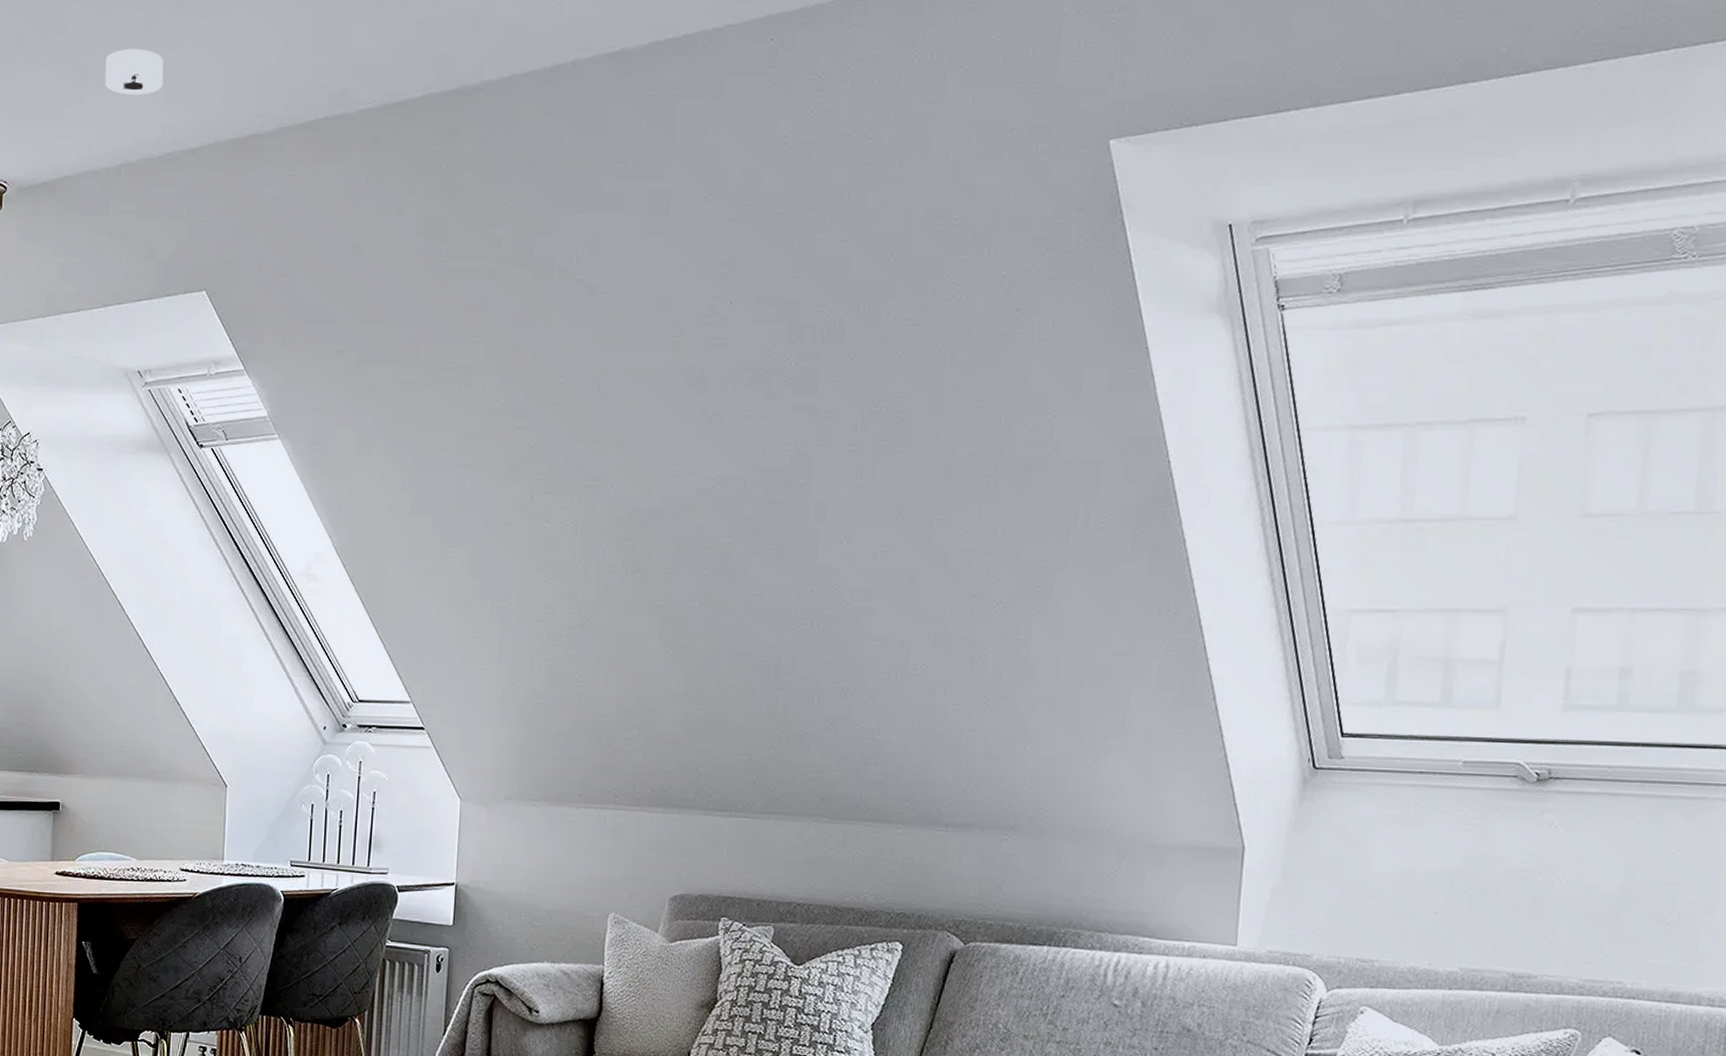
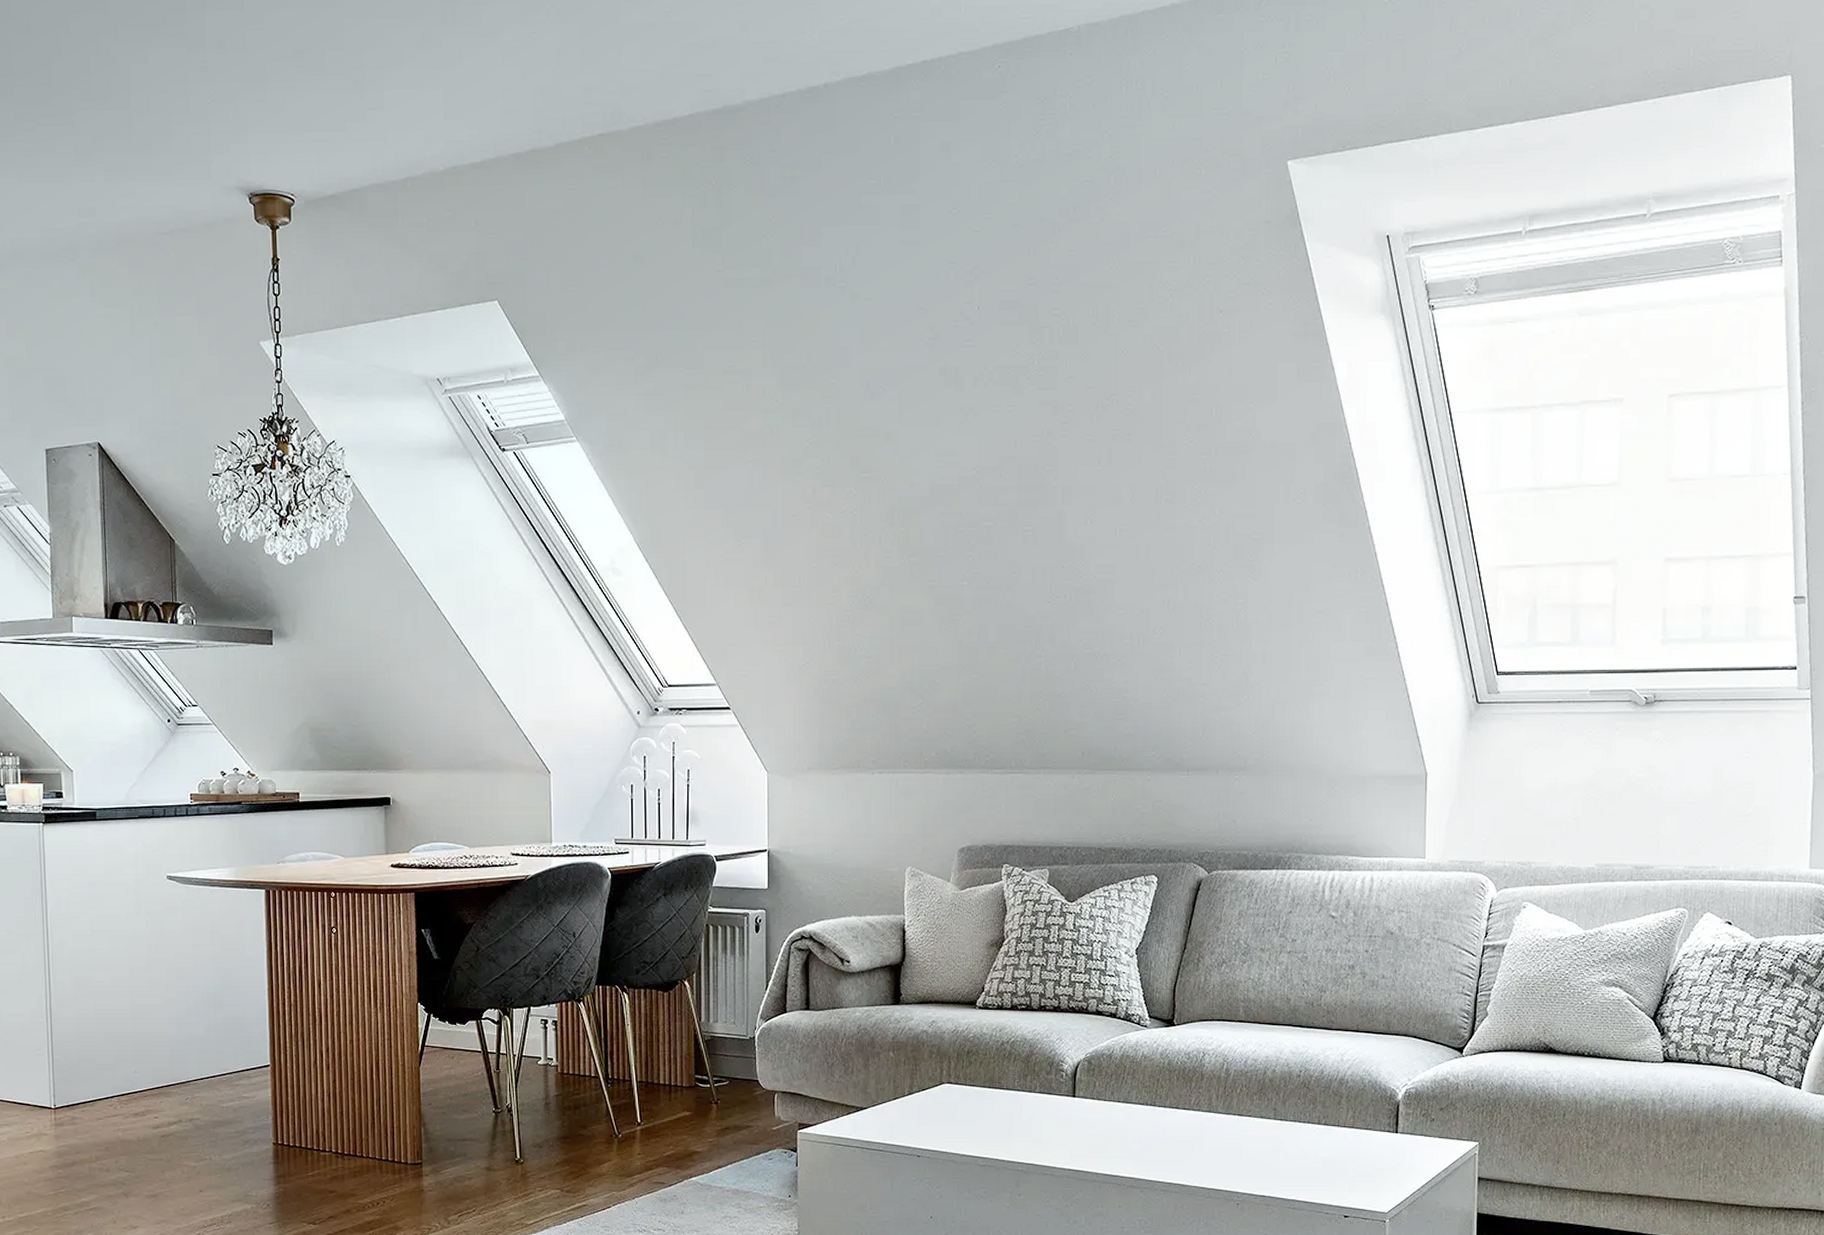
smoke detector: present [105,48,164,95] -> none [384,65,442,110]

